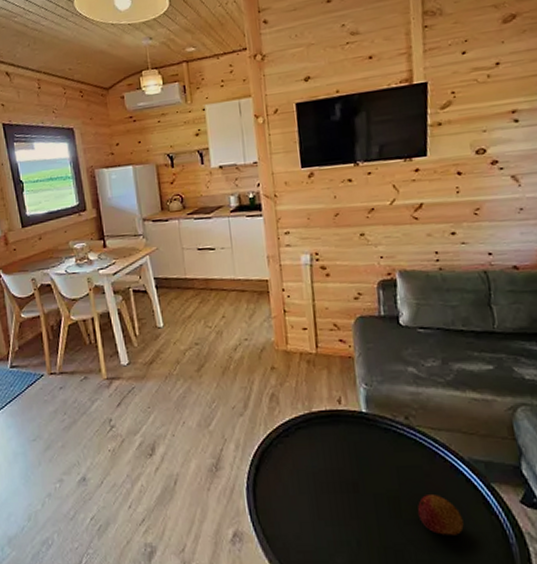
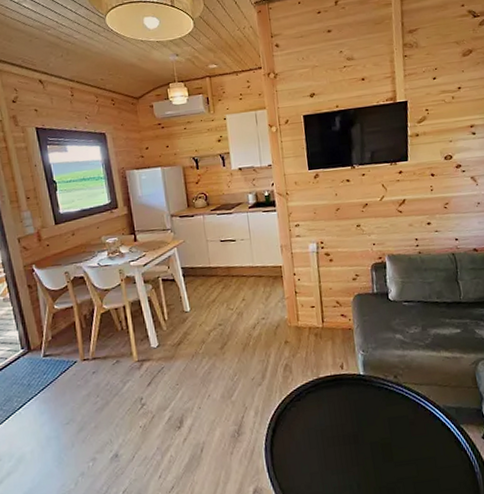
fruit: present [417,495,464,535] -> none [405,438,441,472]

